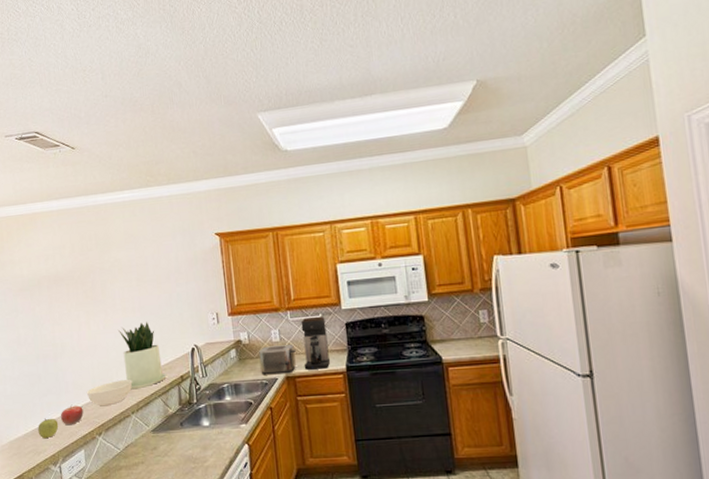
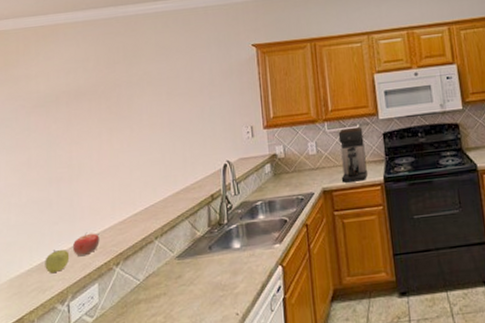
bowl: present [86,380,133,407] -> none [104,201,157,233]
planter: present [119,322,166,390] -> none [144,138,195,212]
toaster: present [259,344,296,375] -> none [295,157,333,190]

